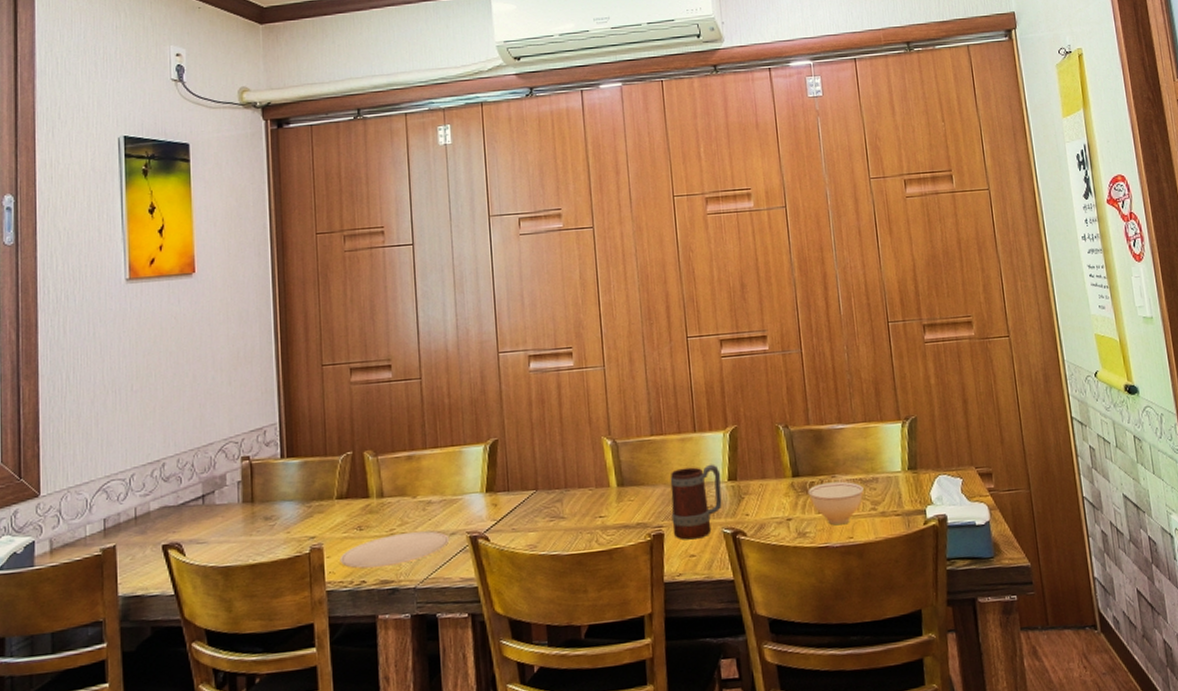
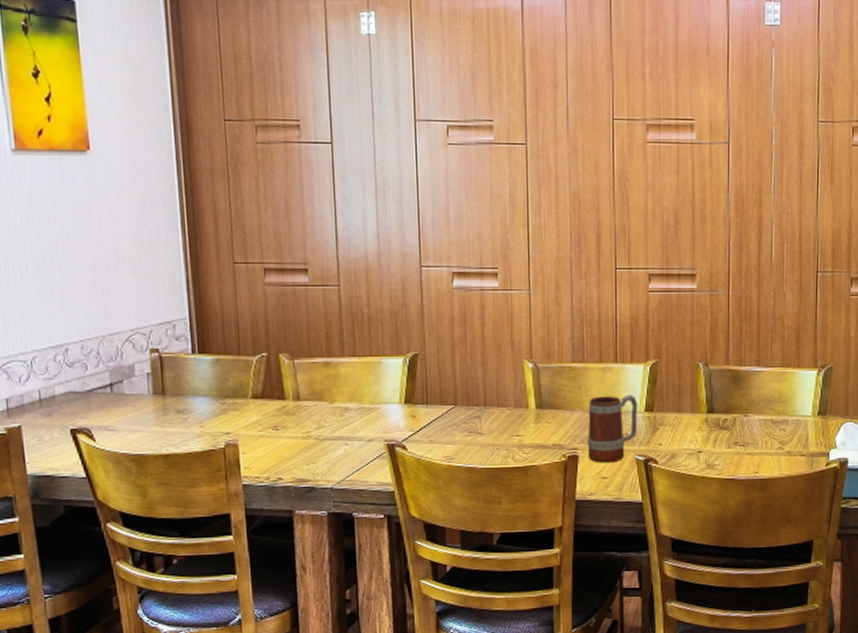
plate: present [339,531,450,570] -> none [255,436,367,468]
bowl: present [808,481,864,526] -> none [720,420,774,461]

